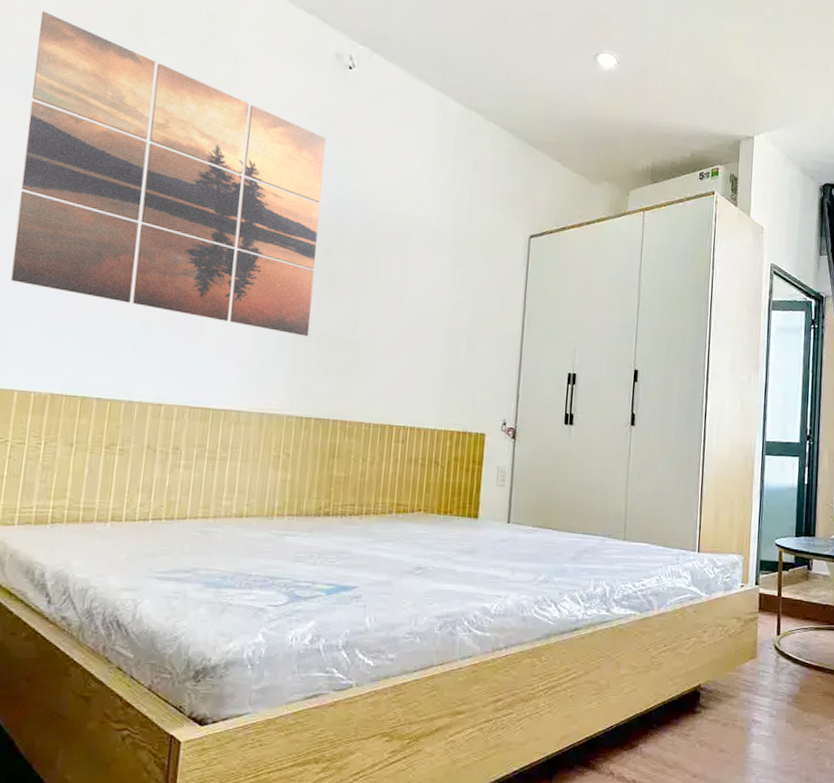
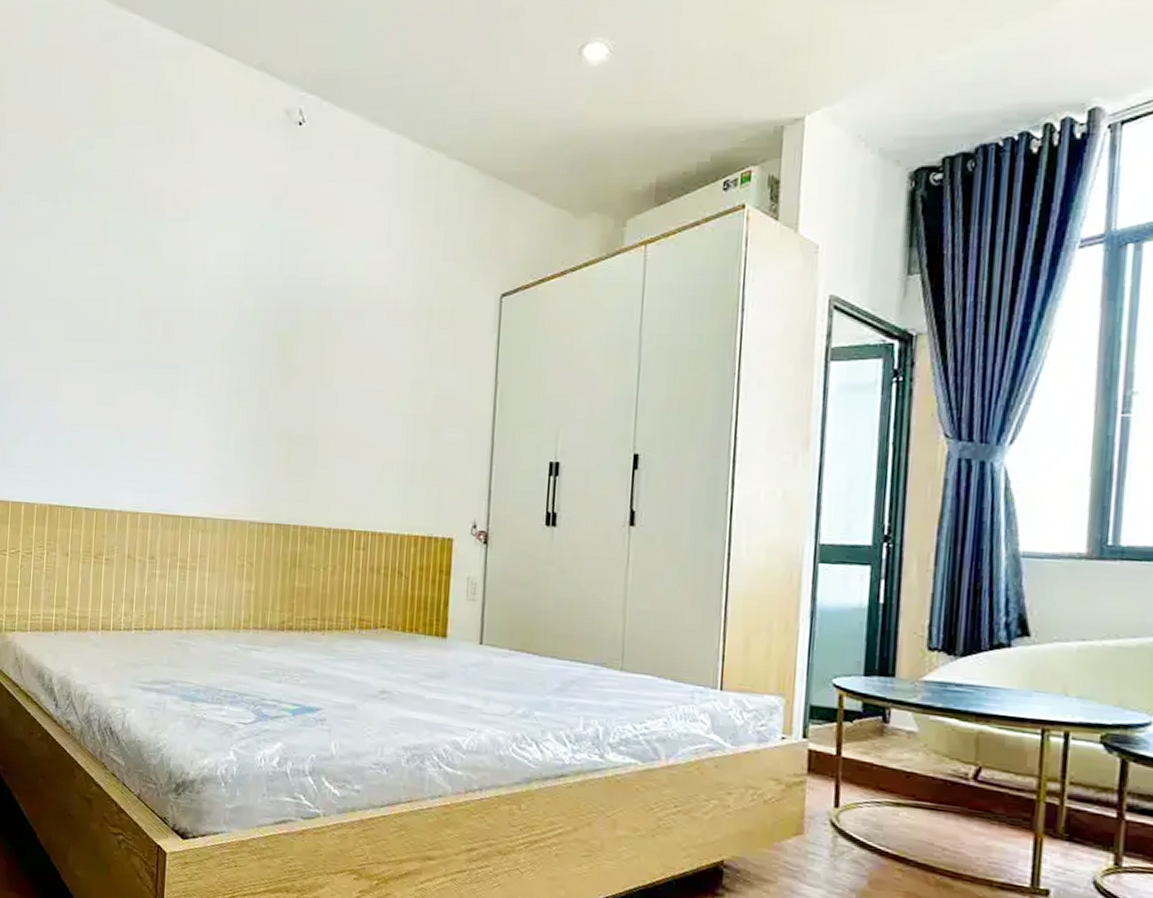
wall art: present [11,11,327,336] -> none [14,123,279,434]

